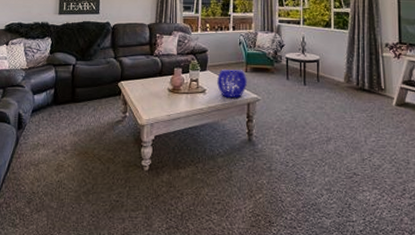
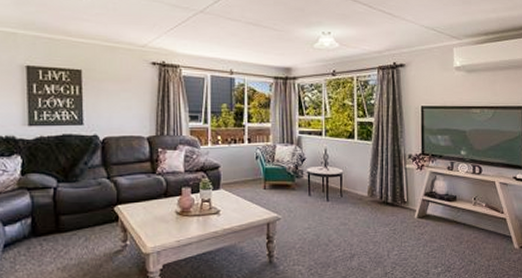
decorative bowl: present [216,68,247,98] -> none [231,186,266,219]

